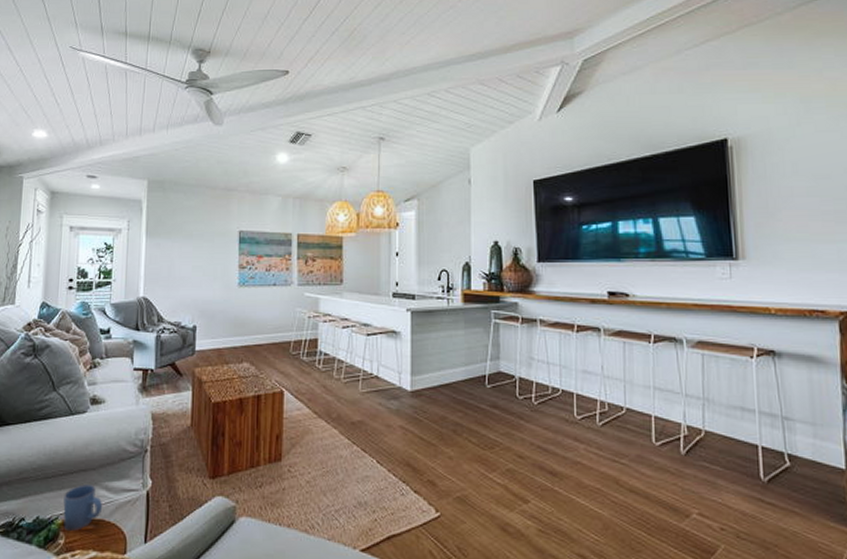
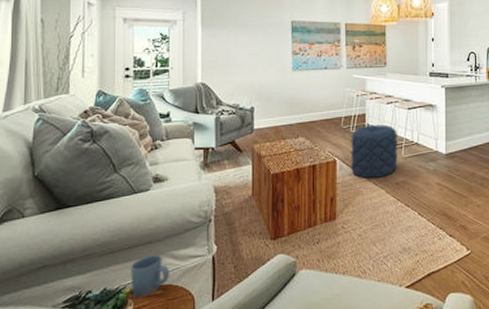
pouf: none [300,352,354,415] -> present [351,124,398,178]

